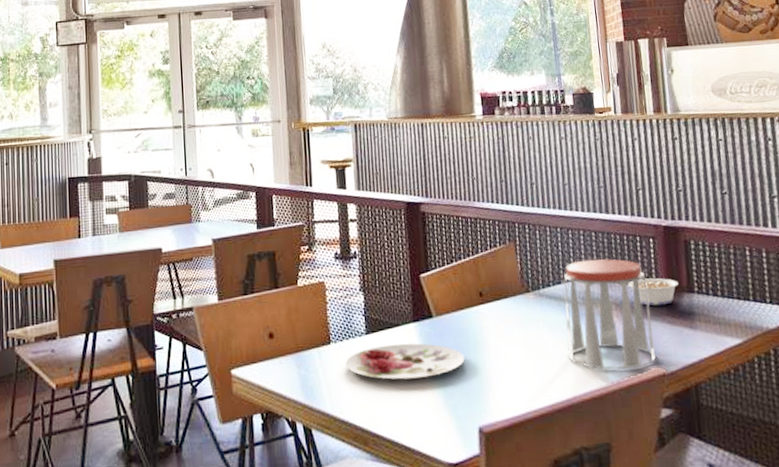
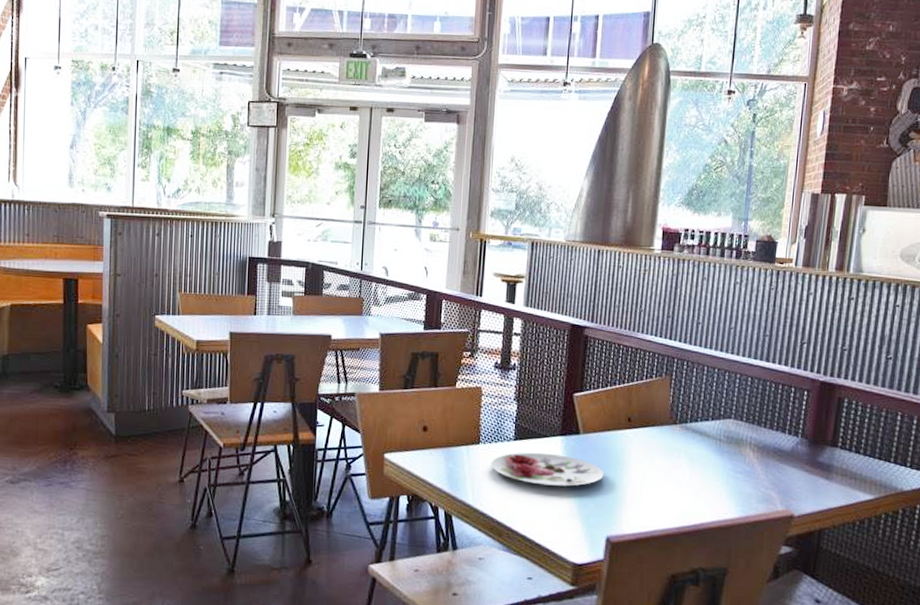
jar: present [563,258,656,370] -> none [702,401,793,508]
legume: present [627,278,679,306] -> none [773,427,824,455]

